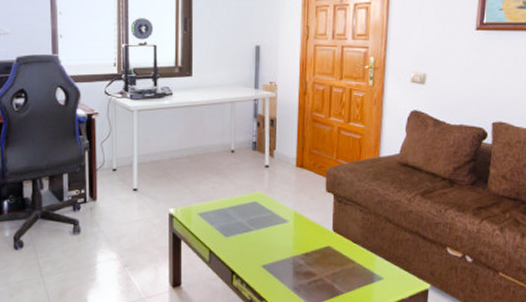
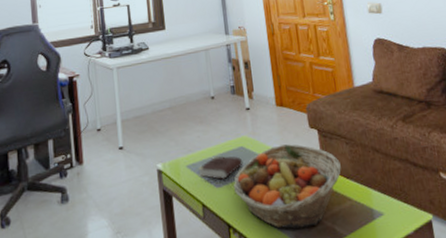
book: none [209,207,255,230] -> present [198,155,243,180]
fruit basket: none [241,205,351,282] -> present [233,144,341,229]

